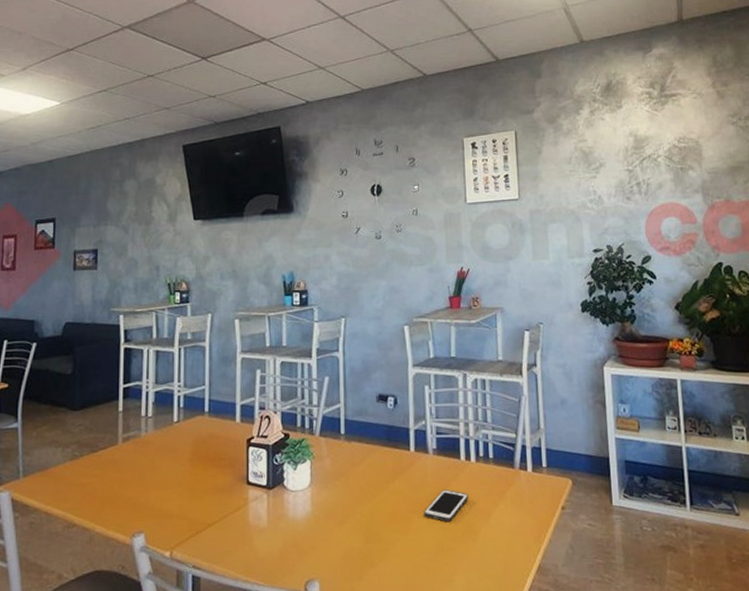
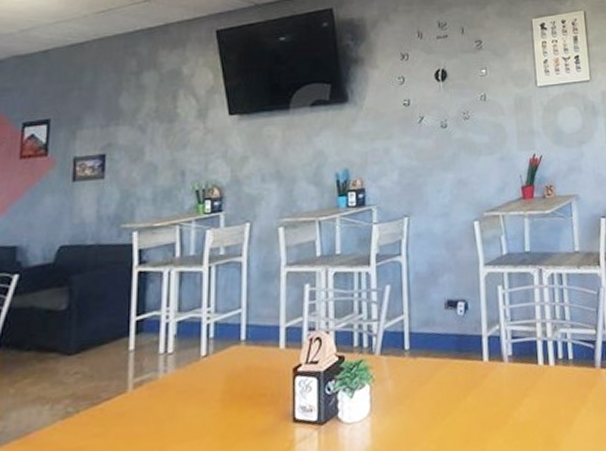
cell phone: present [424,489,469,522] -> none [500,399,548,437]

